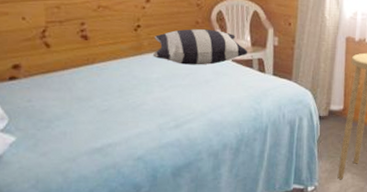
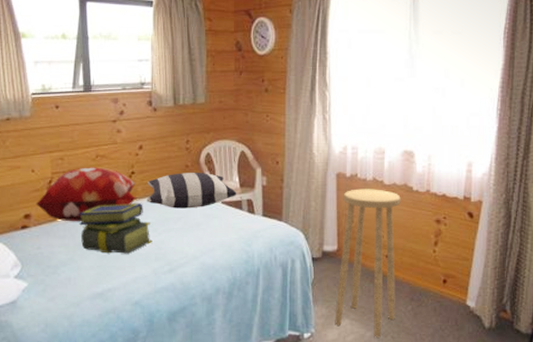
decorative pillow: none [26,17,143,75] -> present [36,167,137,222]
stack of books: none [76,57,158,109] -> present [78,203,153,254]

